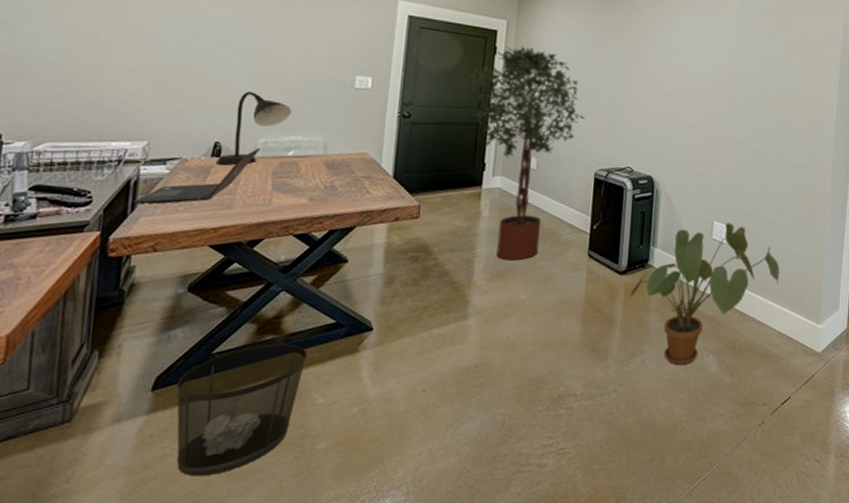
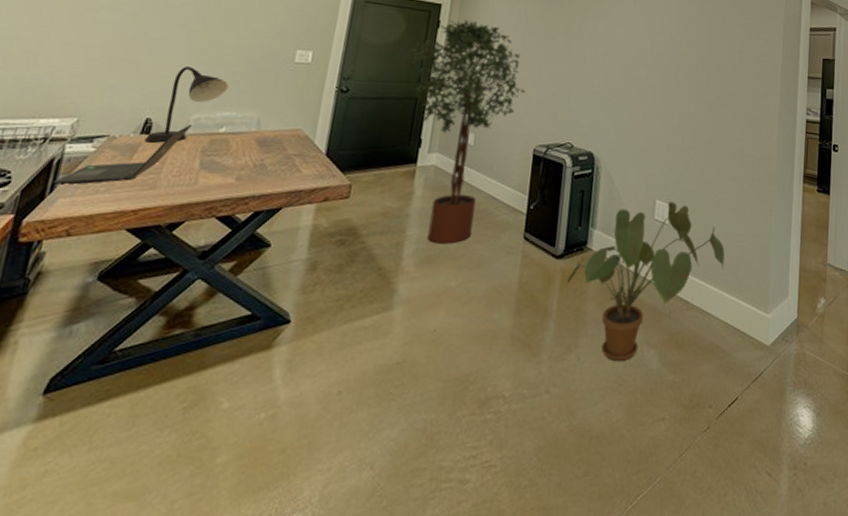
waste bin: present [176,344,308,476] -> none [58,339,218,498]

